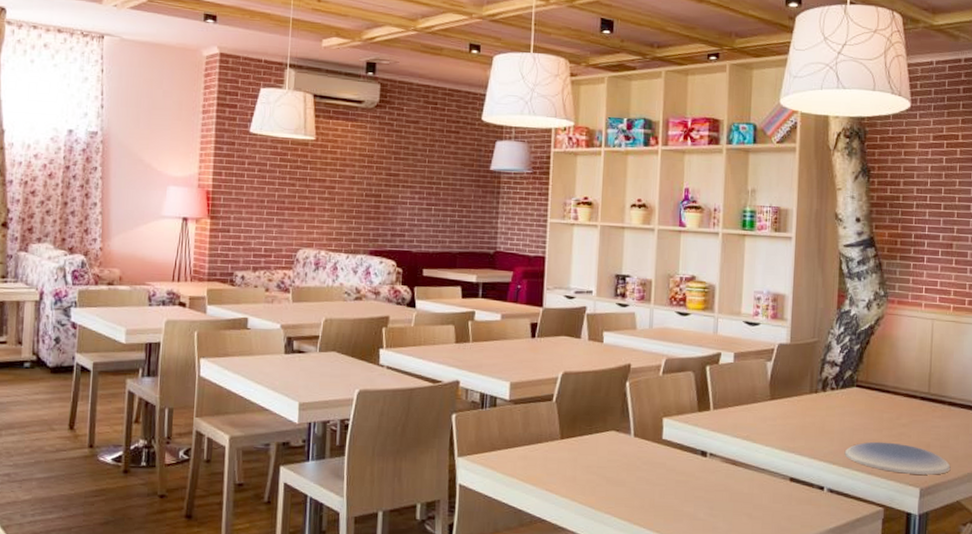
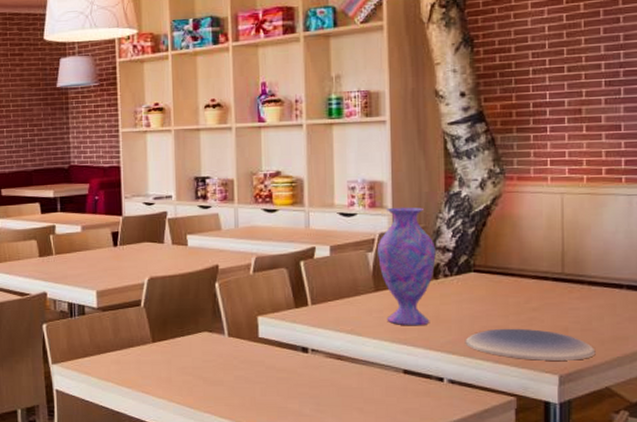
vase: none [775,320,826,436] -> present [376,207,436,326]

